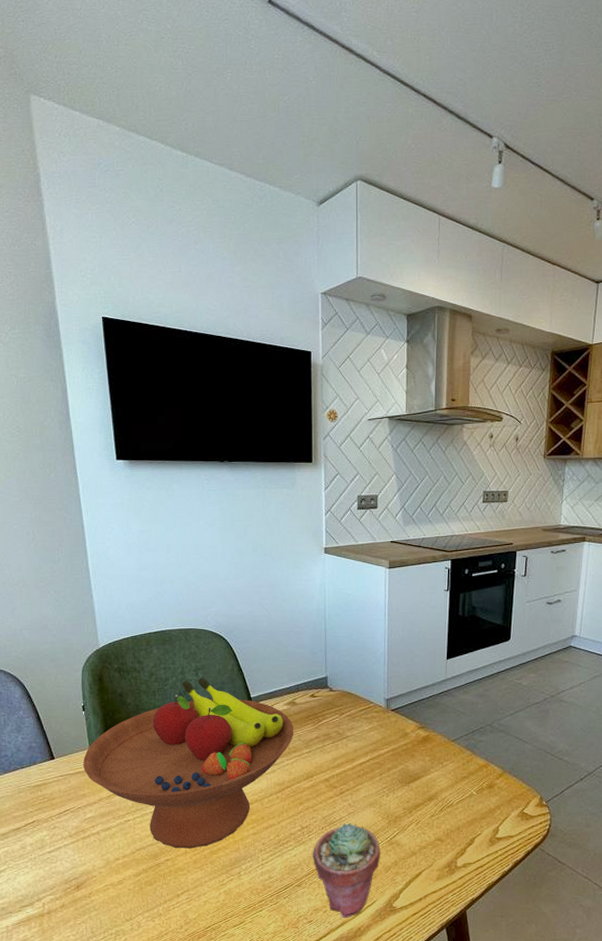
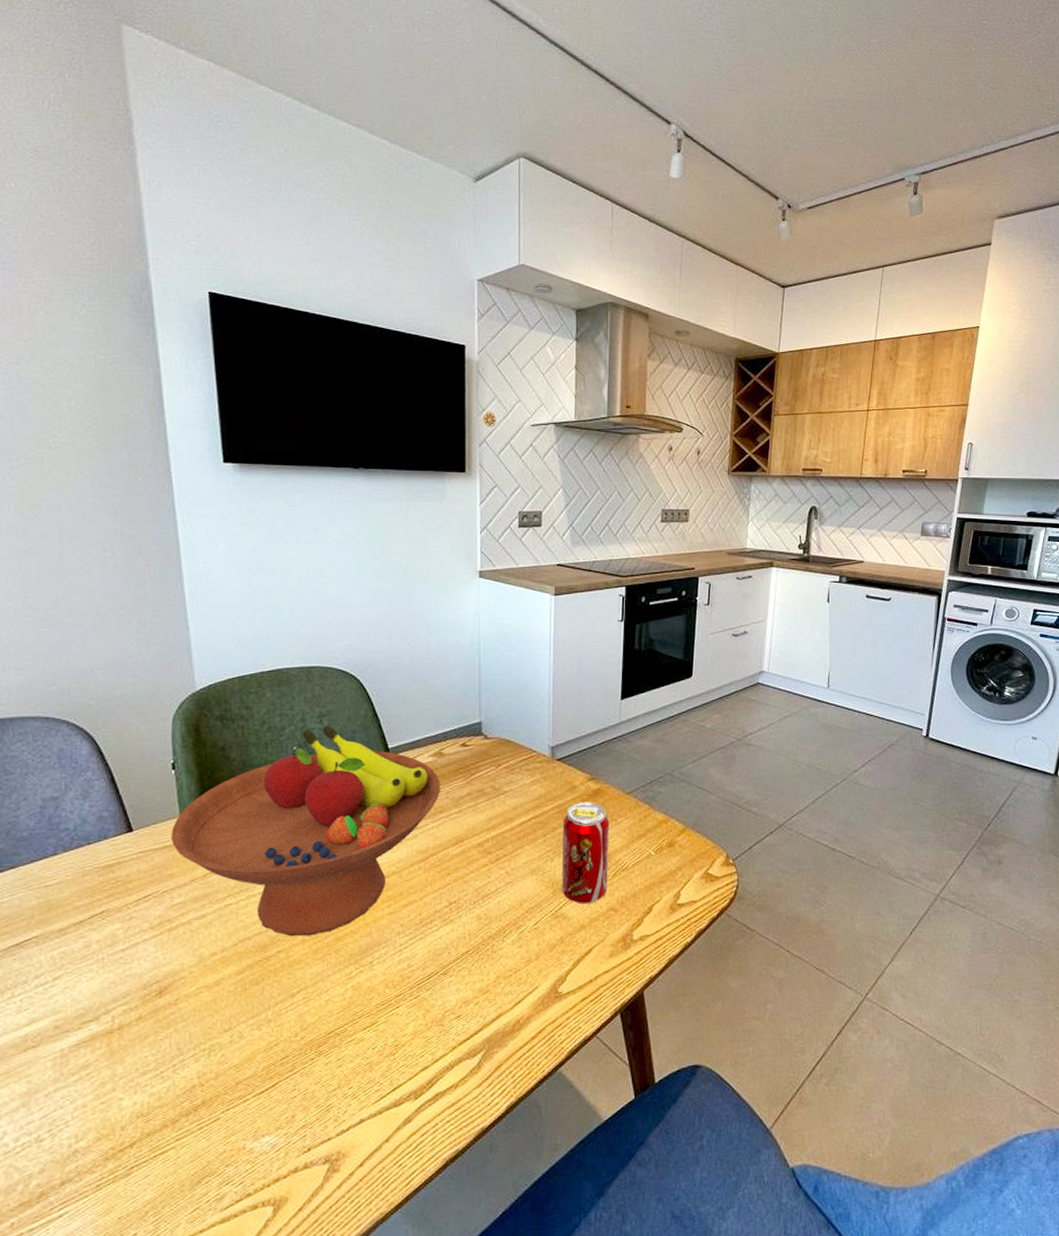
potted succulent: present [312,823,381,919] -> none [461,895,544,1010]
beverage can: none [395,747,437,834] -> present [562,802,610,904]

